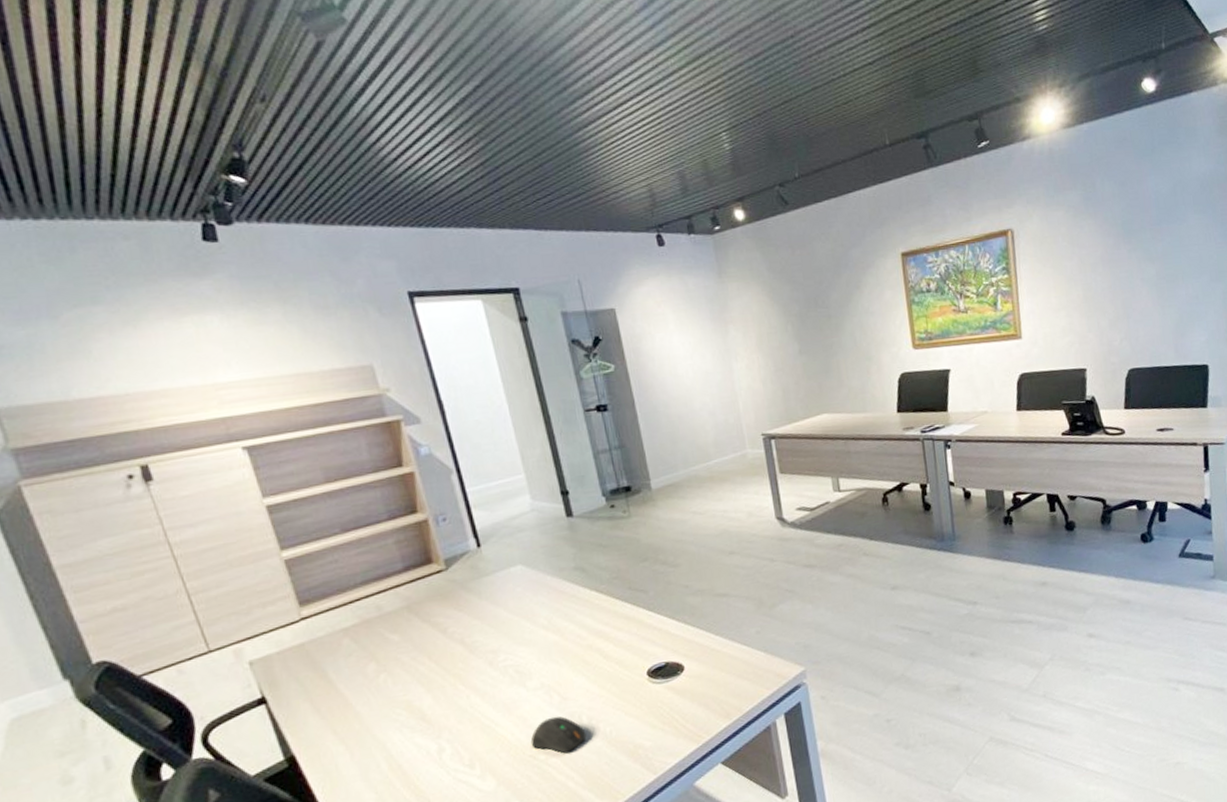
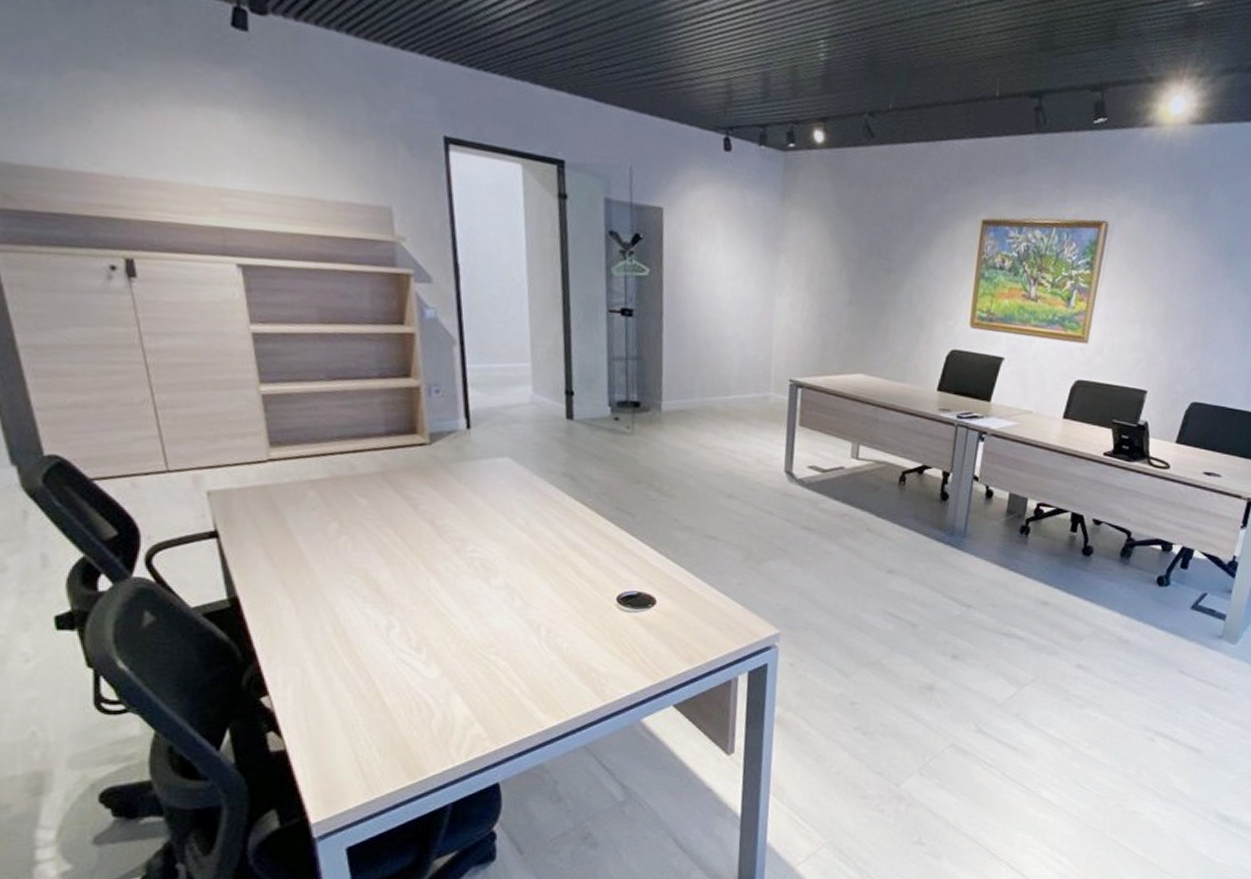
computer mouse: present [530,716,587,754] -> none [483,619,542,660]

